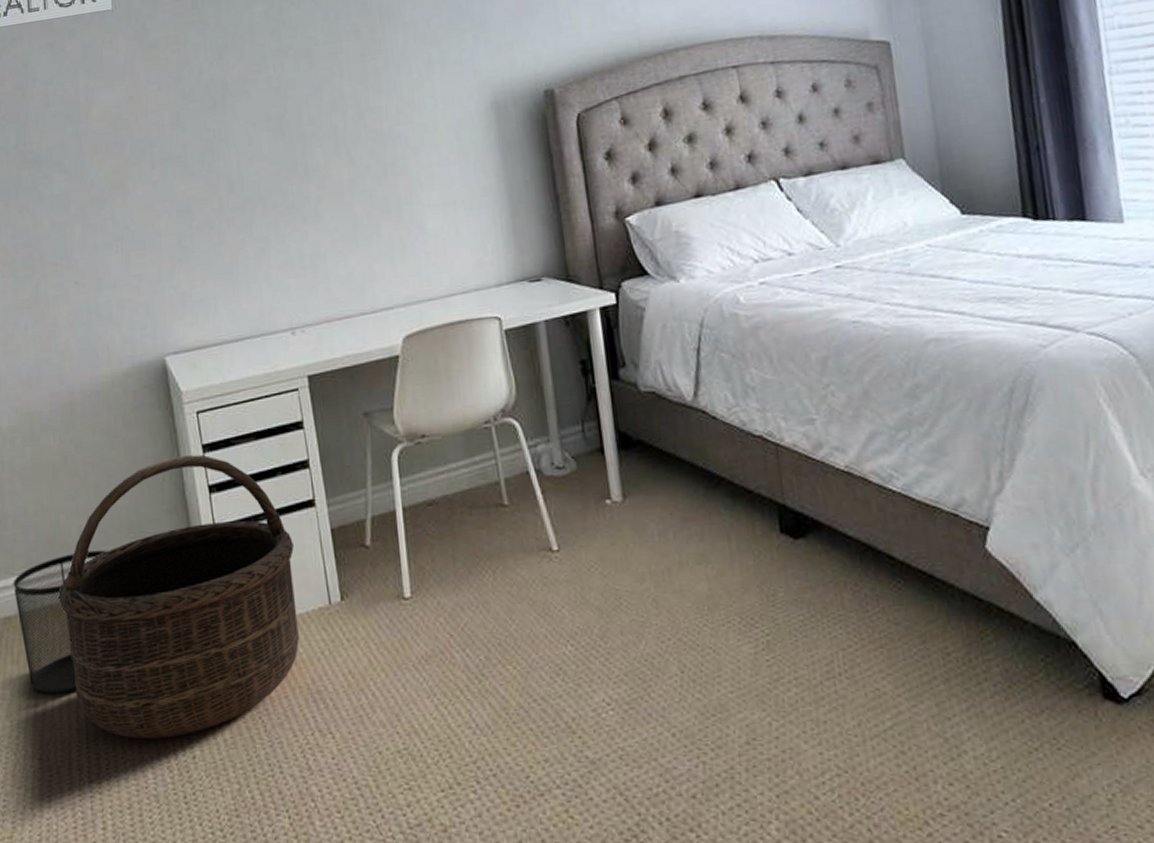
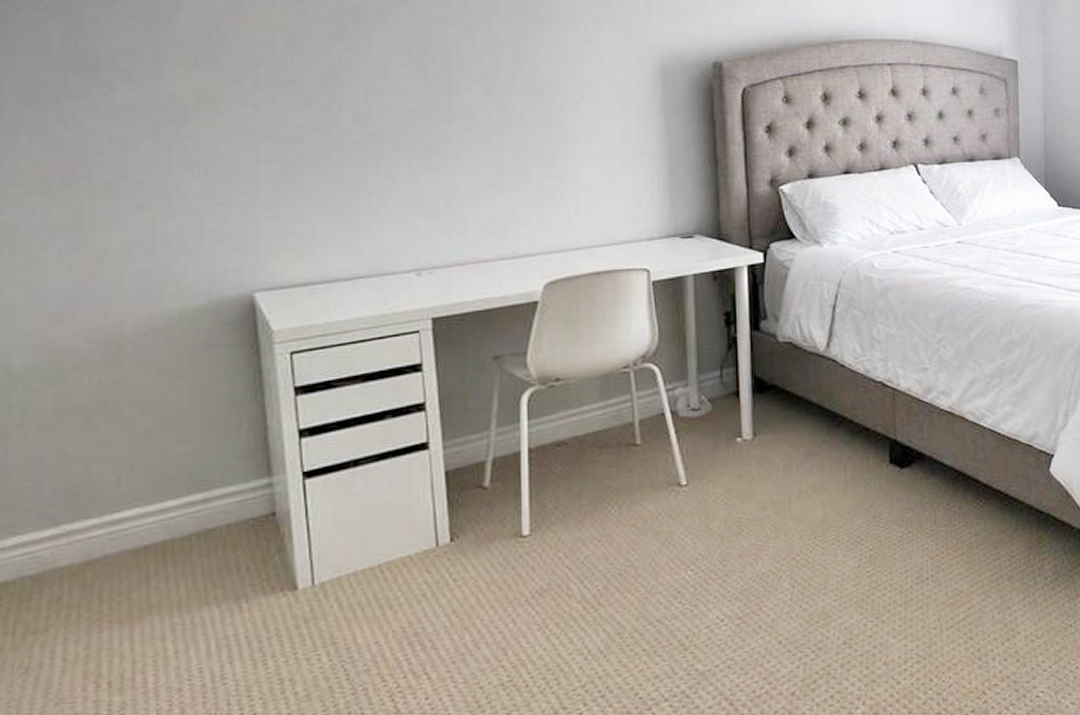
waste bin: present [13,550,109,695] -> none [14,501,158,666]
basket: present [58,454,299,739] -> none [81,397,399,704]

